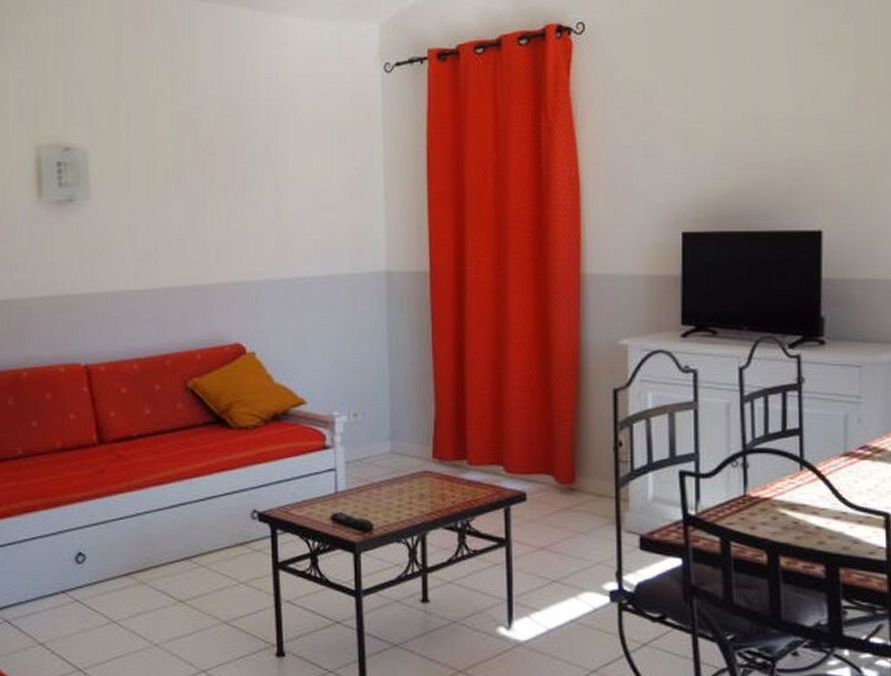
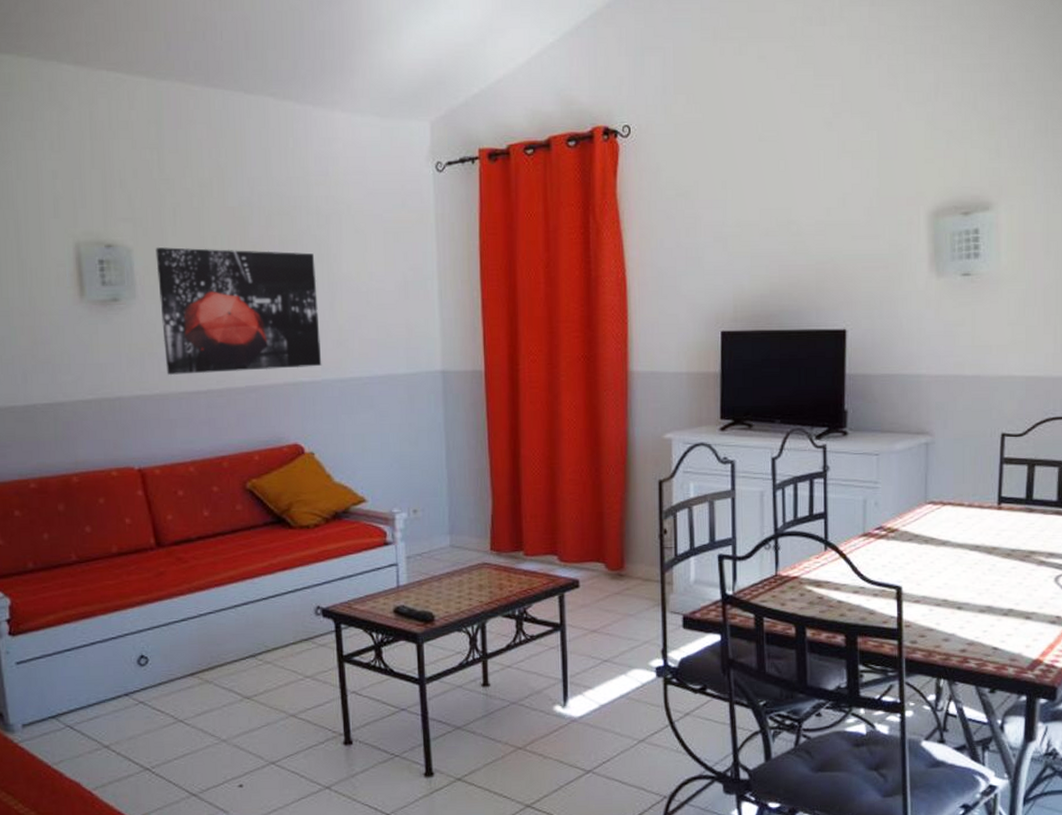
wall art: none [110,150,266,274] -> present [155,247,322,376]

